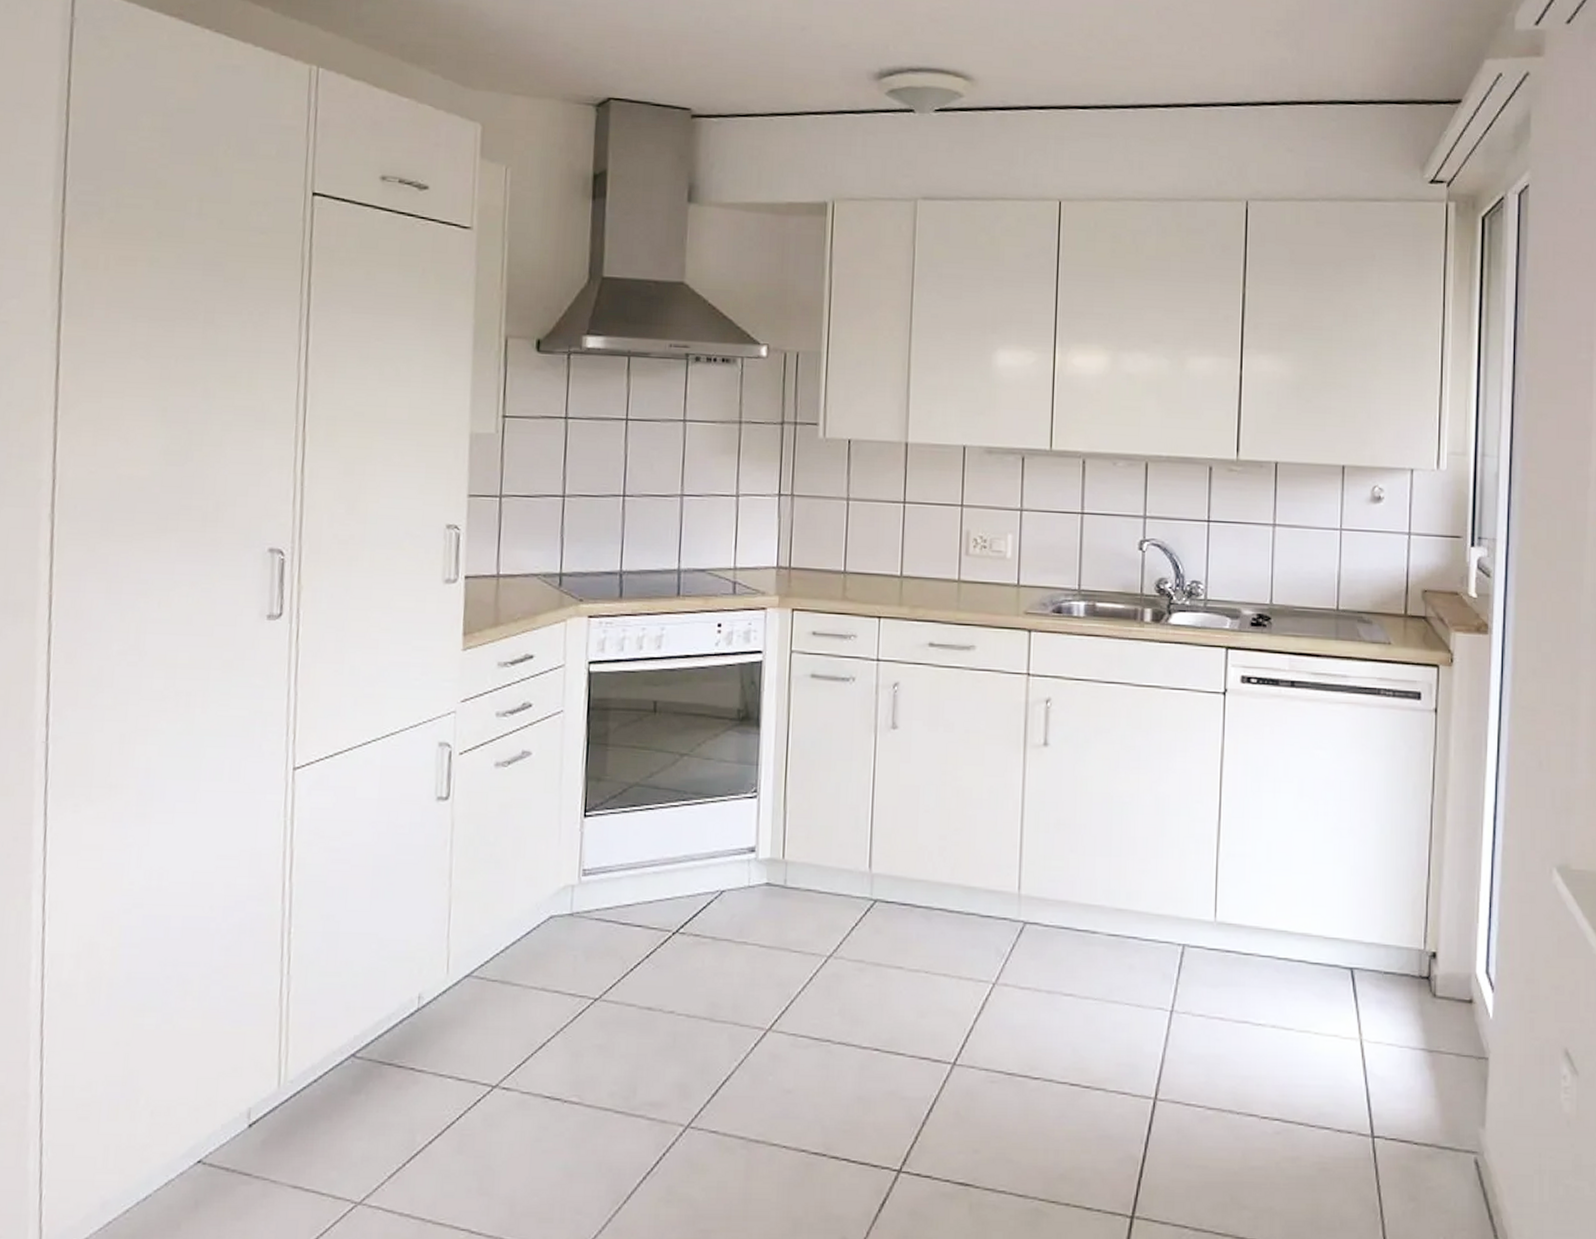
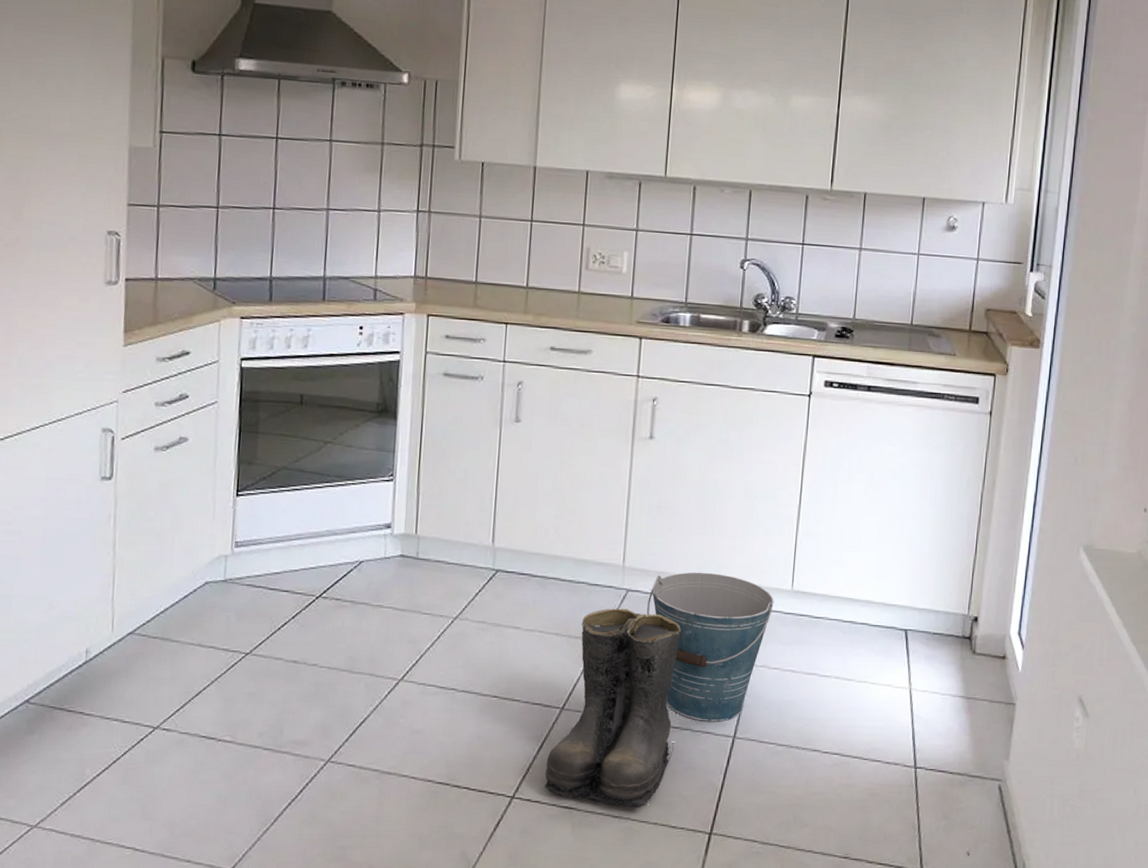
boots: none [936,944,1088,1183] -> present [544,608,681,806]
bucket: none [1048,900,1195,1080] -> present [647,572,774,722]

